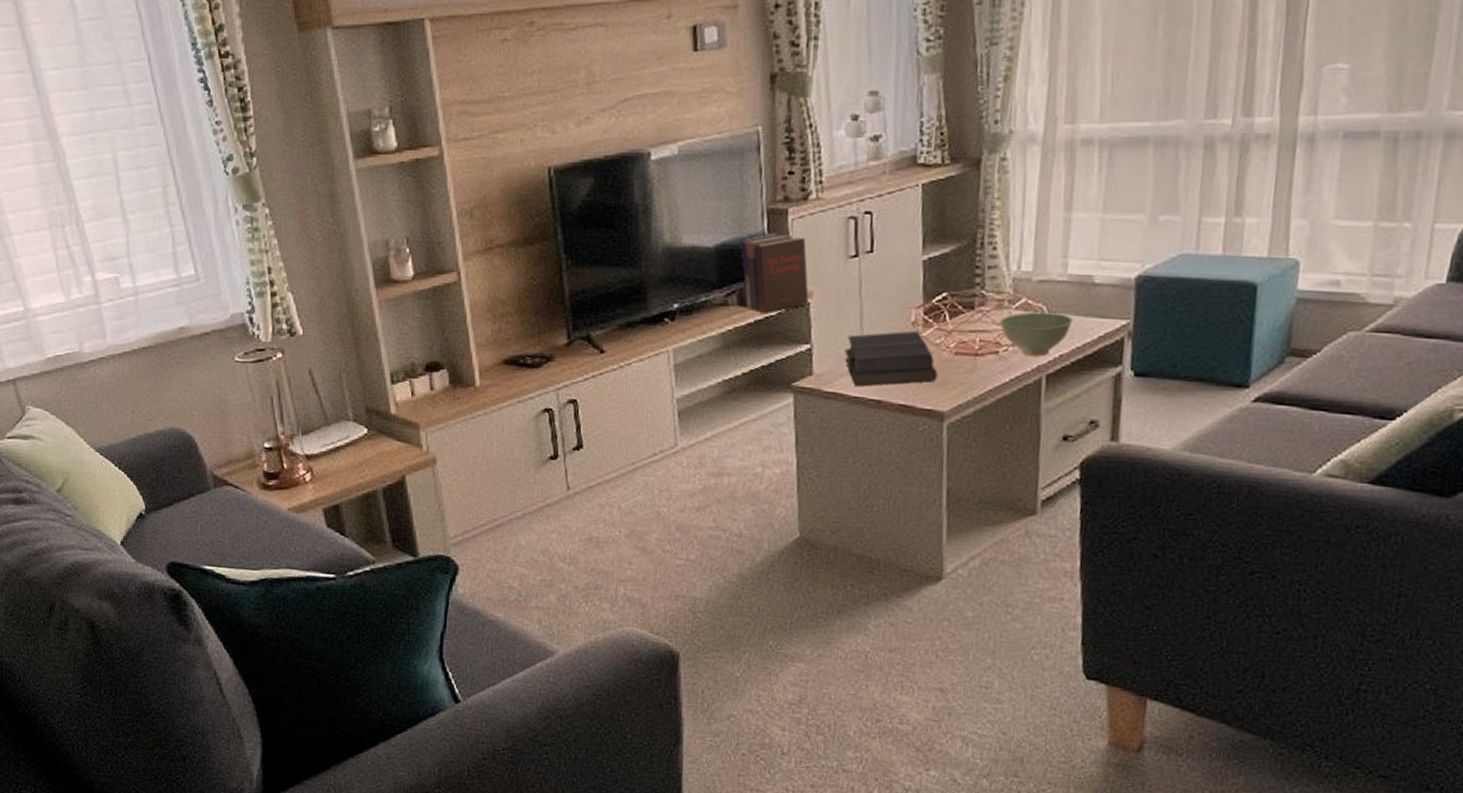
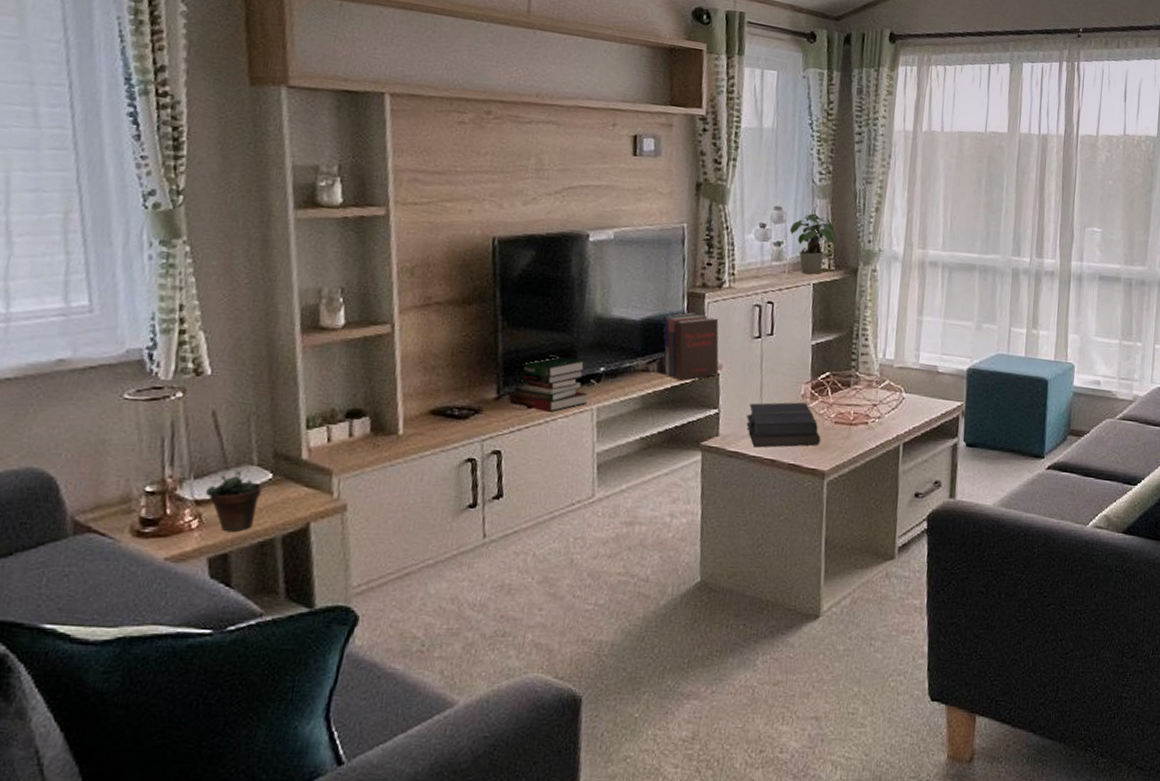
succulent plant: none [312,415,360,484] -> present [205,458,262,532]
books: none [579,293,663,356] -> present [509,355,588,412]
potted plant: none [889,94,950,173] -> present [789,213,836,274]
bowl: present [1000,312,1074,357] -> none [869,391,923,428]

